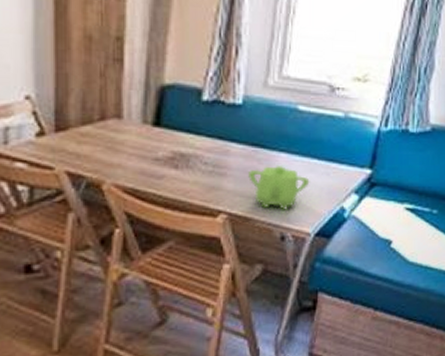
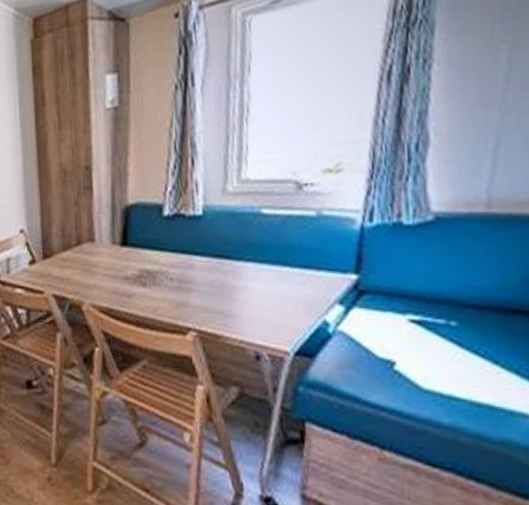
teapot: present [248,165,310,212] -> none [215,276,283,328]

